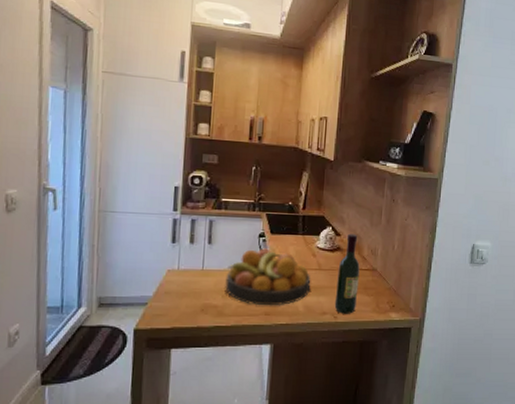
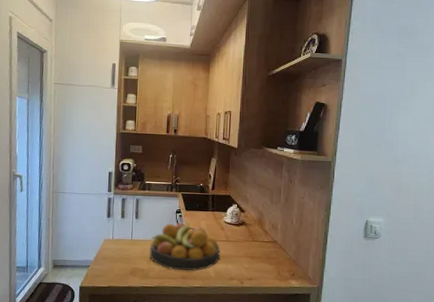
wine bottle: present [334,233,360,314] -> none [241,210,262,280]

